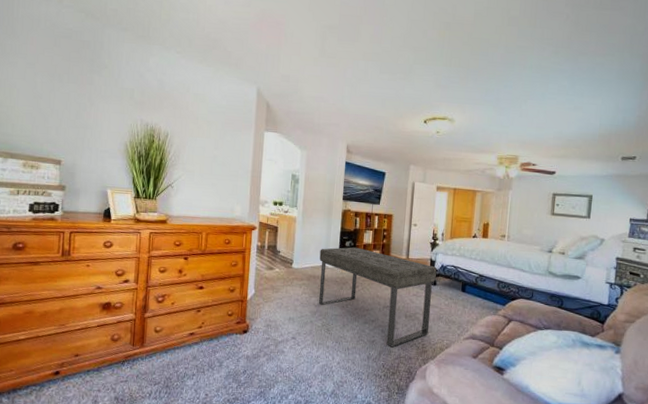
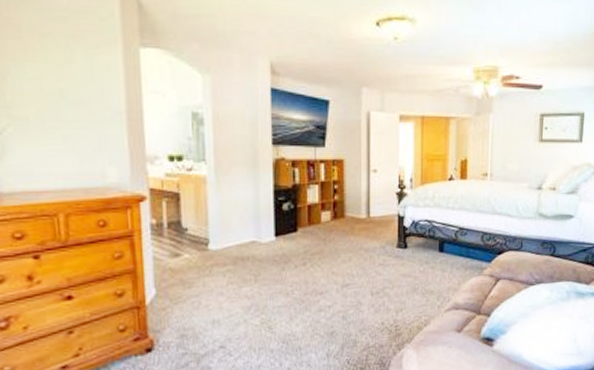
bench: present [318,247,437,348] -> none [247,210,406,337]

